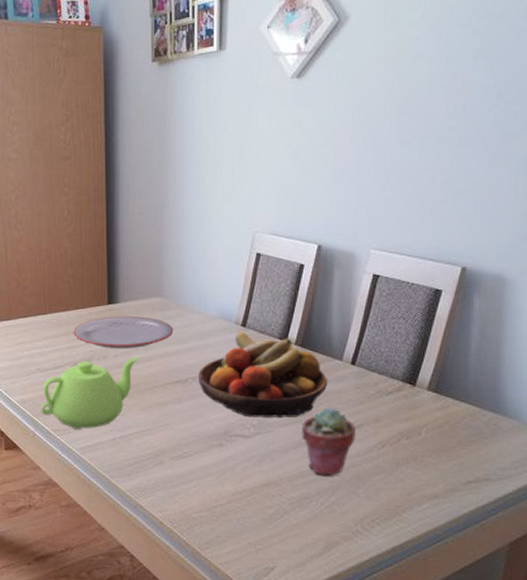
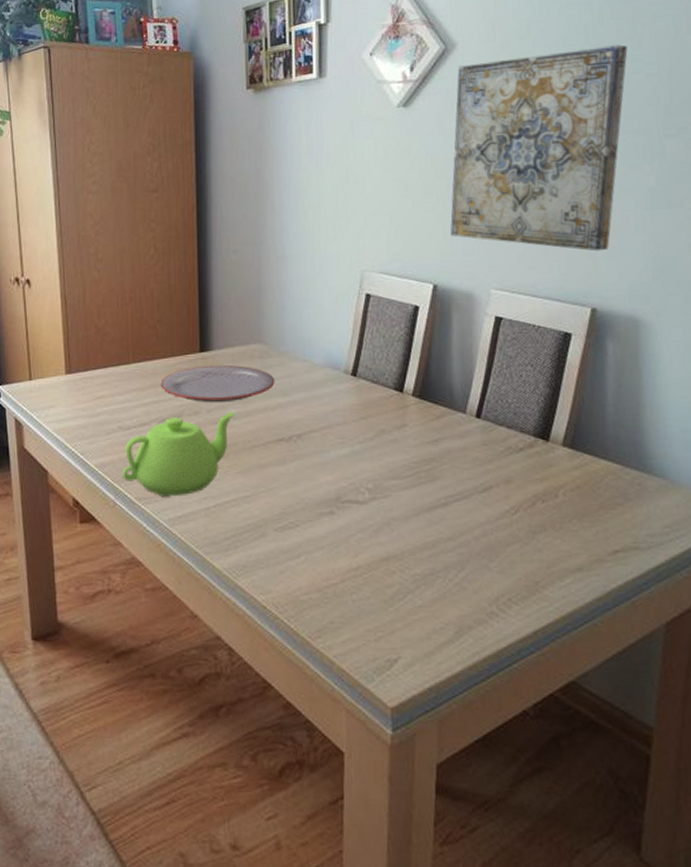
fruit bowl: present [198,330,328,419] -> none [304,380,451,481]
potted succulent: present [301,408,356,476] -> none [422,468,485,548]
wall art: none [336,15,513,215] -> present [450,44,628,252]

